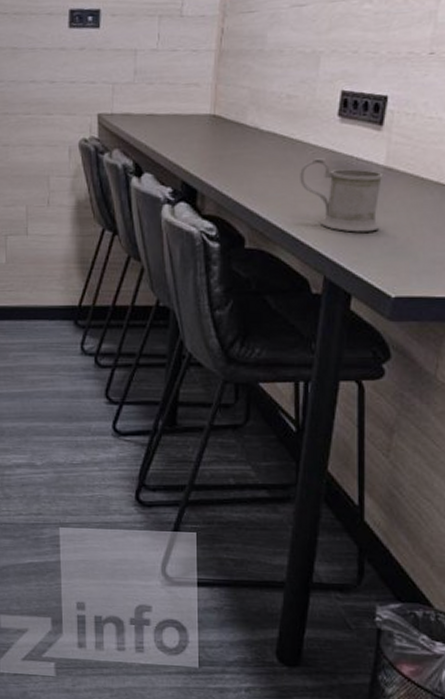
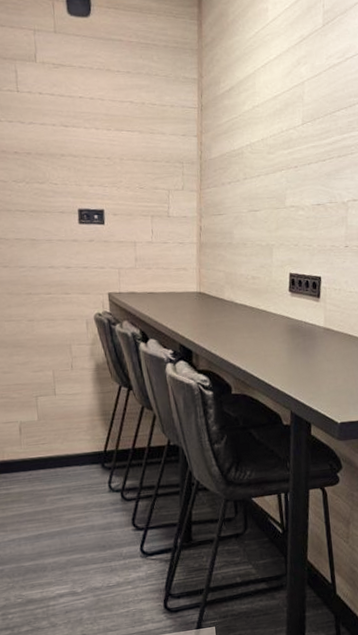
mug: present [300,158,384,232] -> none [266,323,326,377]

